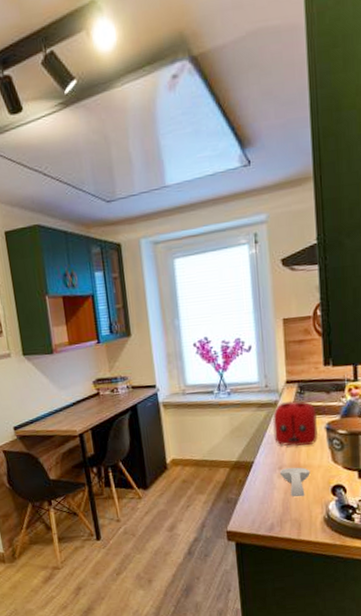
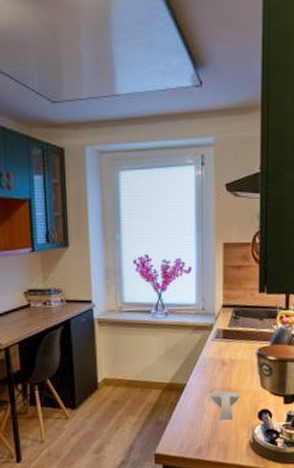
toaster: present [273,400,318,447] -> none [207,324,250,371]

